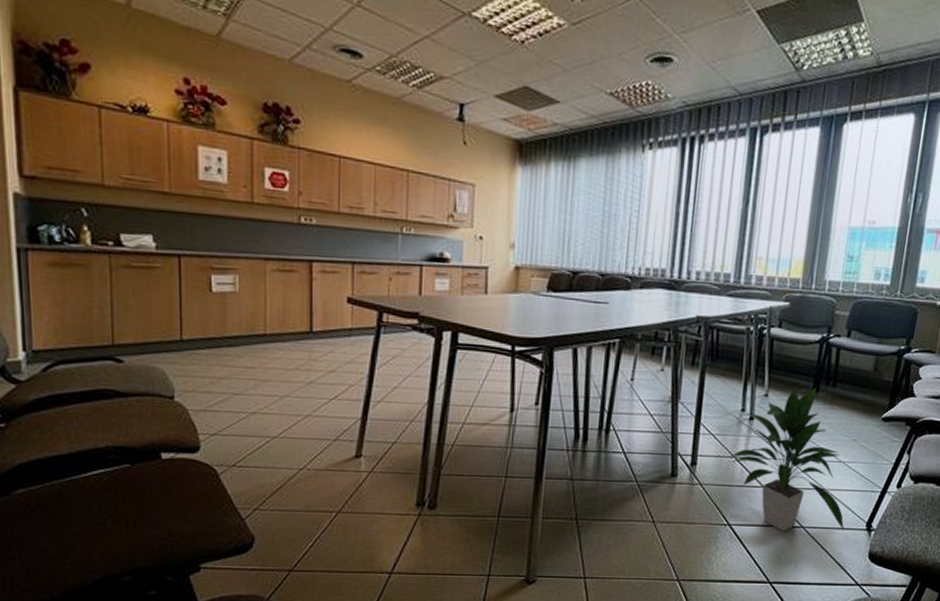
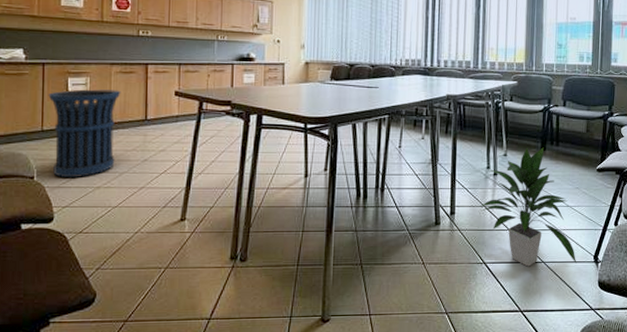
trash can: none [187,290,279,401] -> present [48,89,121,179]

